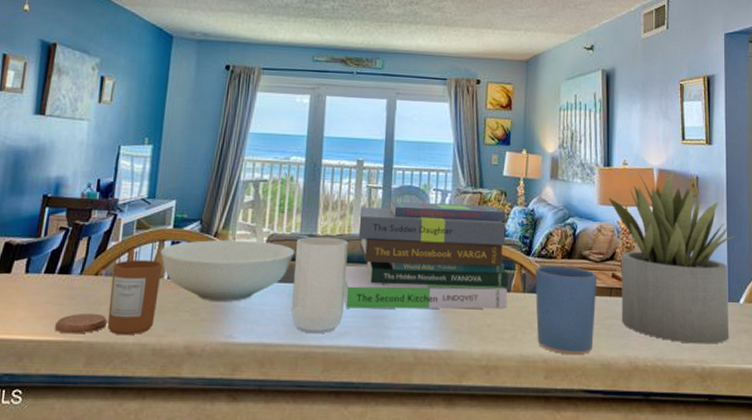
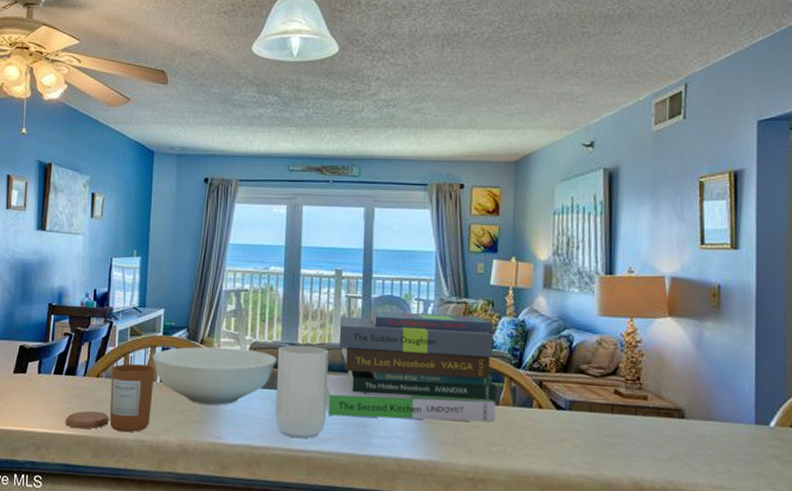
mug: present [535,265,598,356] -> none [526,378,597,474]
succulent plant: present [608,172,738,344] -> none [610,281,769,470]

